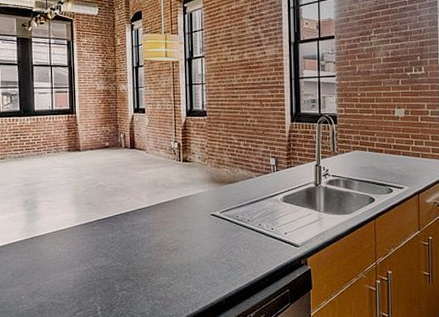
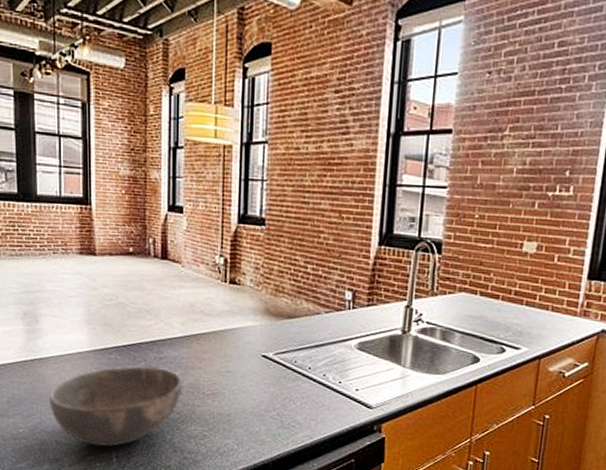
bowl: none [46,232,152,303] -> present [49,366,183,448]

